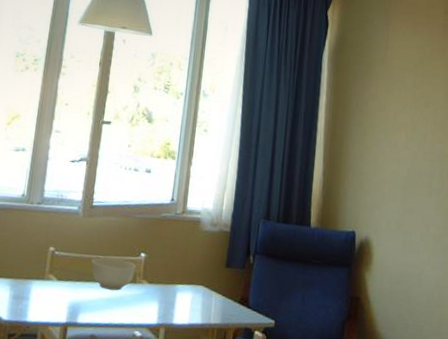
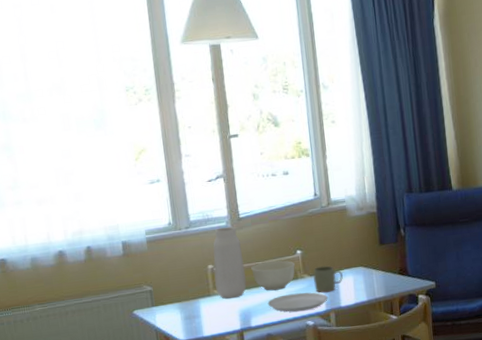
vase: none [51,211,88,288] -> present [213,227,247,299]
plate: none [99,296,162,319] -> present [267,292,328,312]
mug: none [150,275,182,305] -> present [313,265,343,293]

